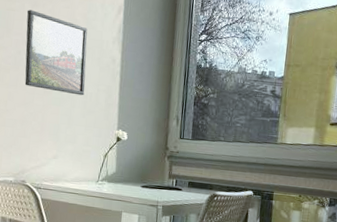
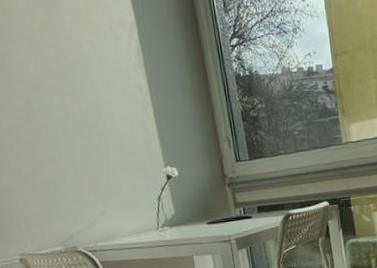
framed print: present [24,9,88,96] -> none [23,49,117,140]

